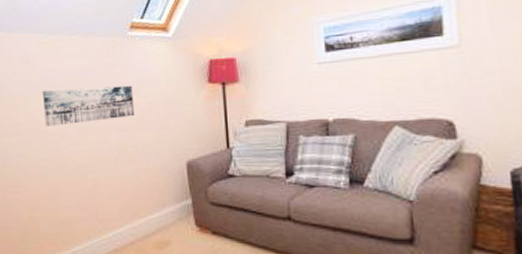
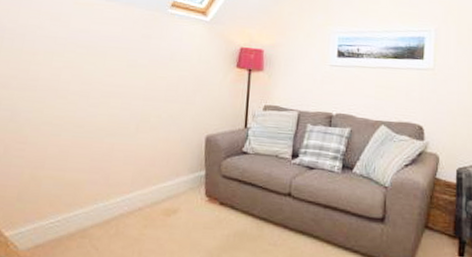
wall art: present [42,85,135,126] -> none [66,49,165,88]

